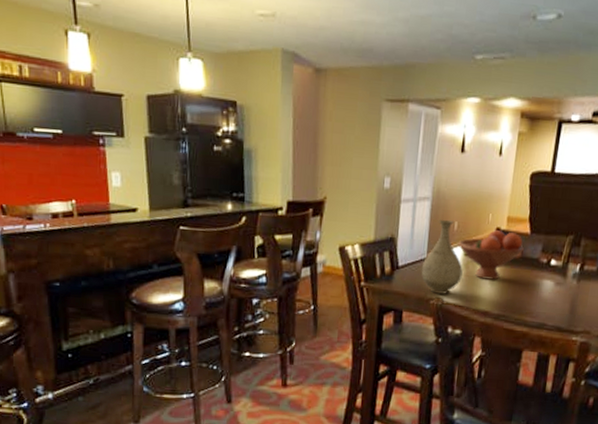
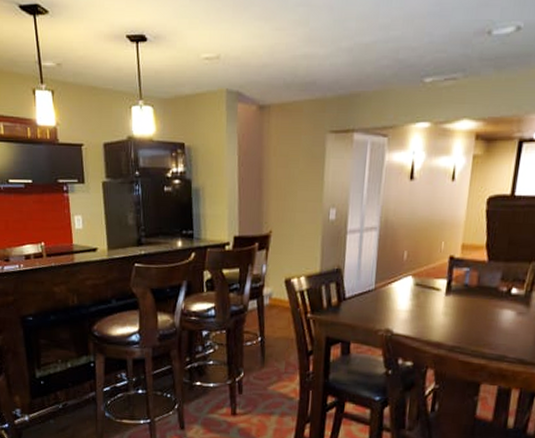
vase: present [421,220,463,294] -> none [369,250,414,325]
fruit bowl: present [458,230,525,280] -> none [408,258,482,311]

